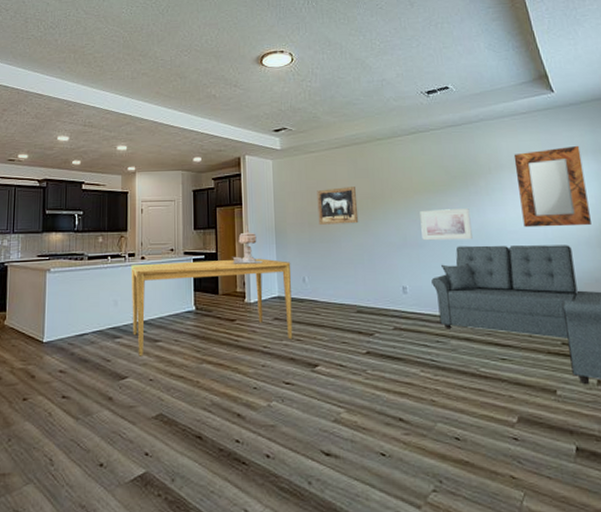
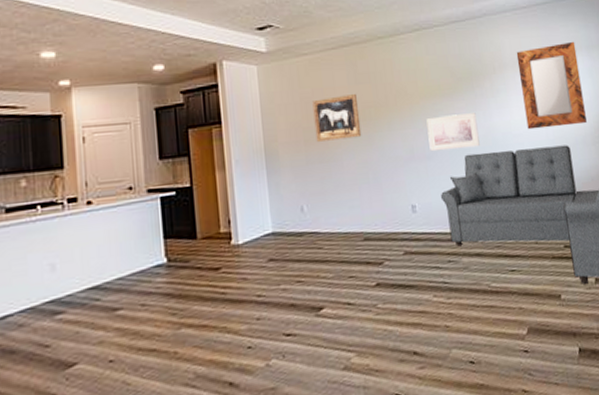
dining table: present [131,258,293,357] -> none [72,188,293,334]
baptismal font: present [232,225,263,264] -> none [212,149,251,199]

